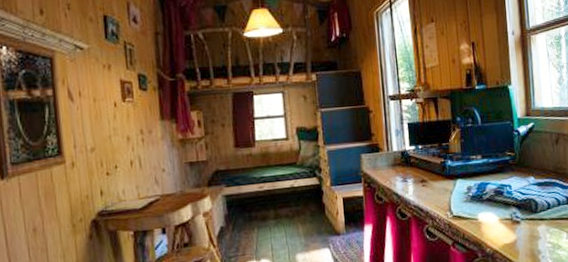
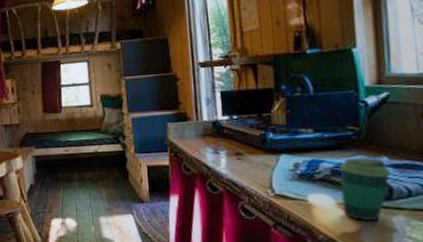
cup: none [500,178,537,233] -> present [339,157,392,222]

